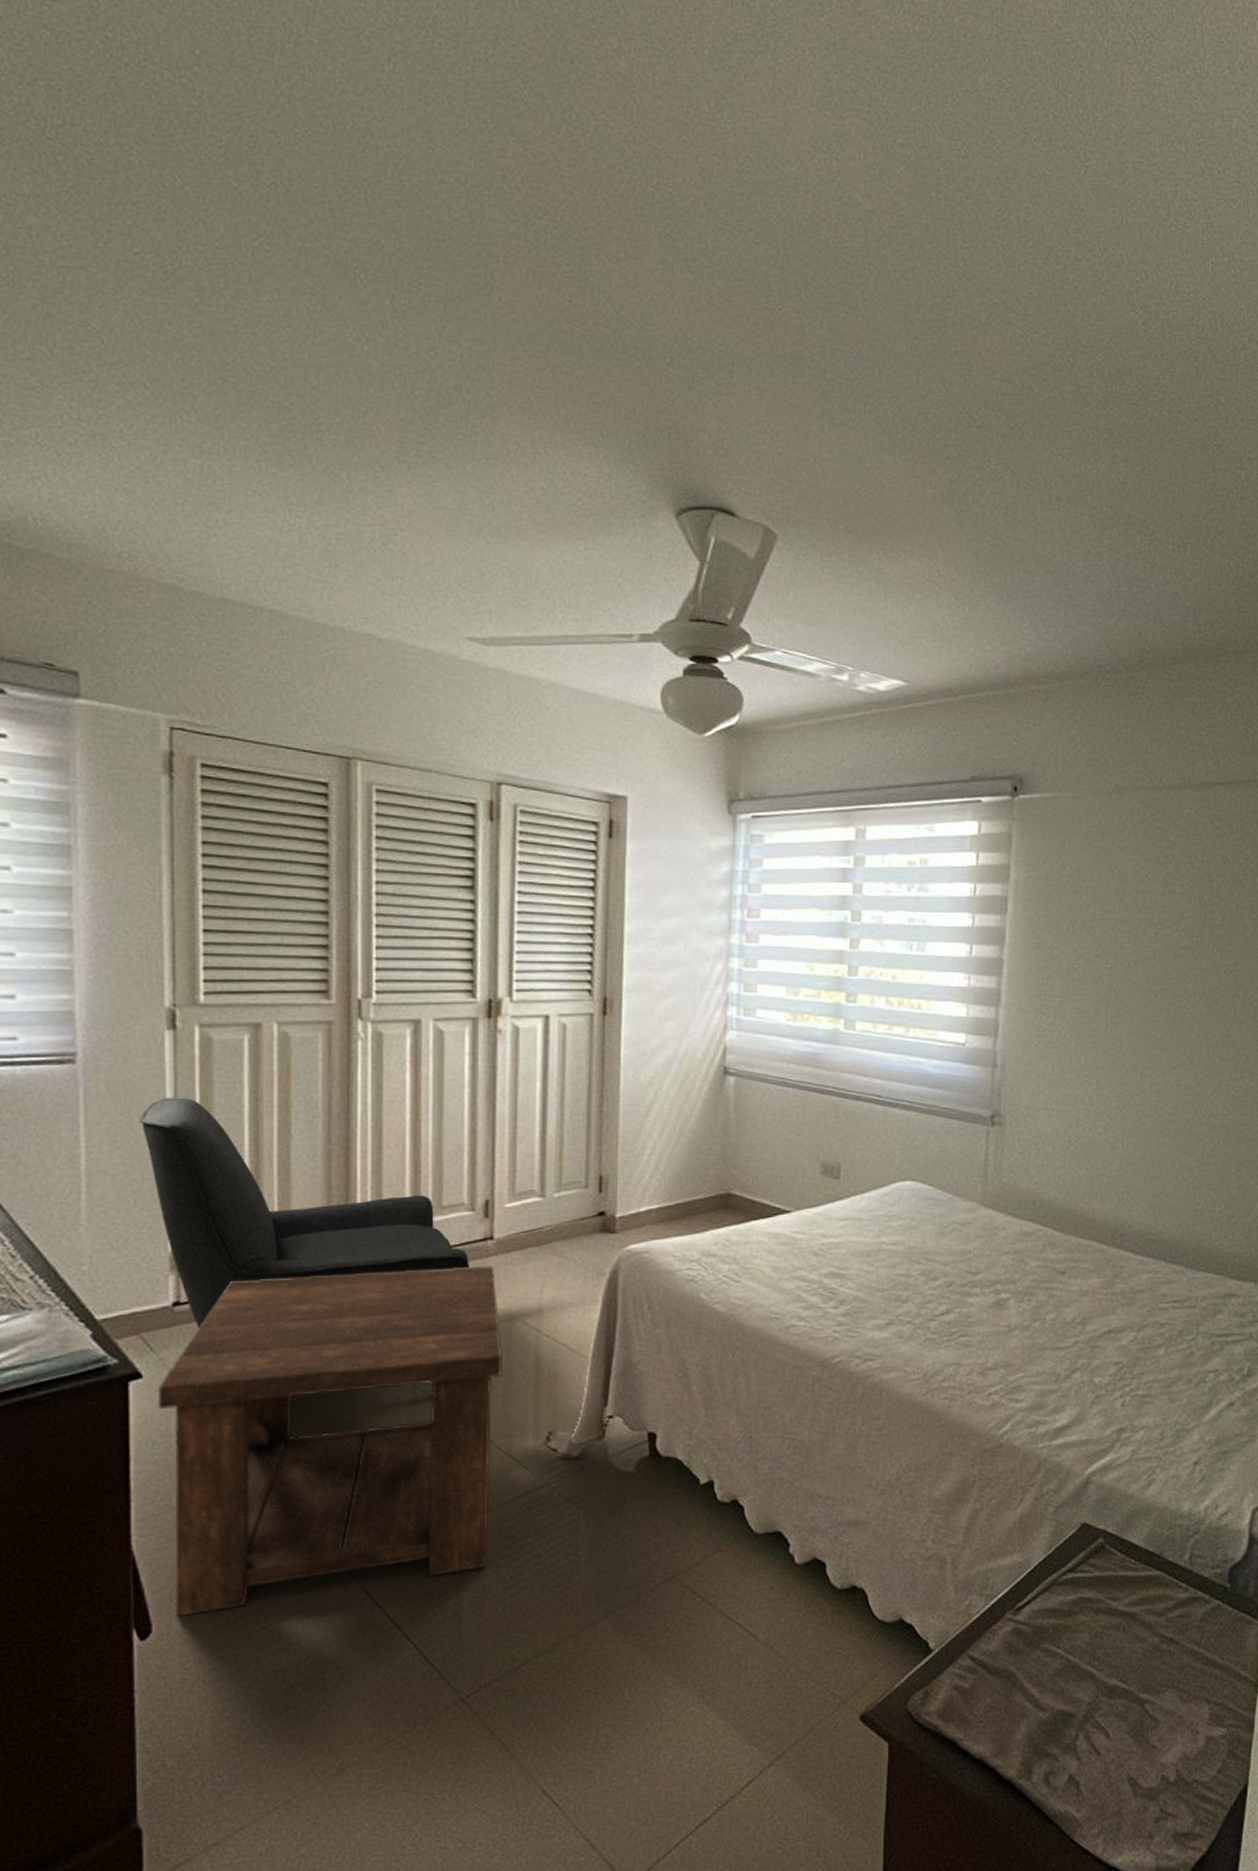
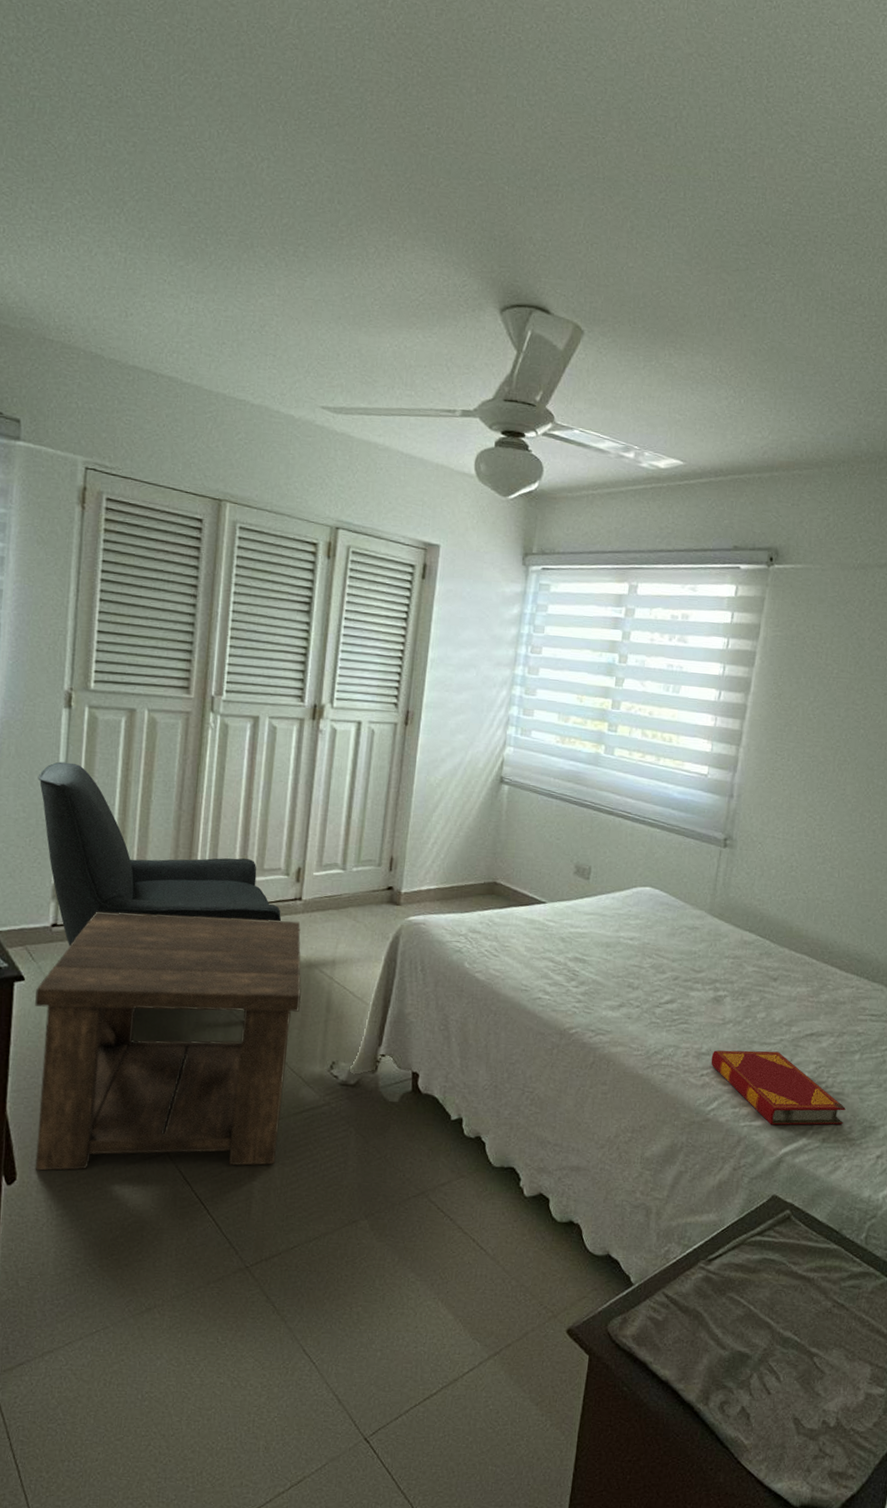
hardback book: none [999,1356,1155,1442] -> present [711,1050,846,1125]

